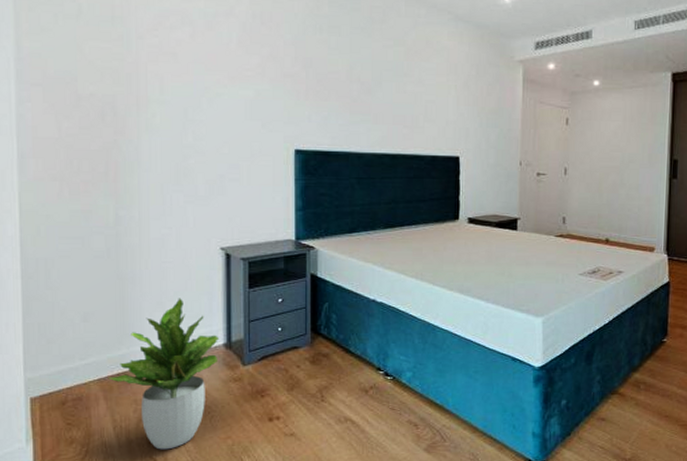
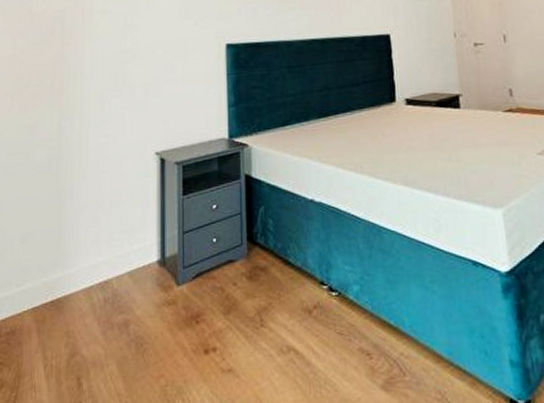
potted plant: present [107,298,220,450] -> none [41,210,154,394]

